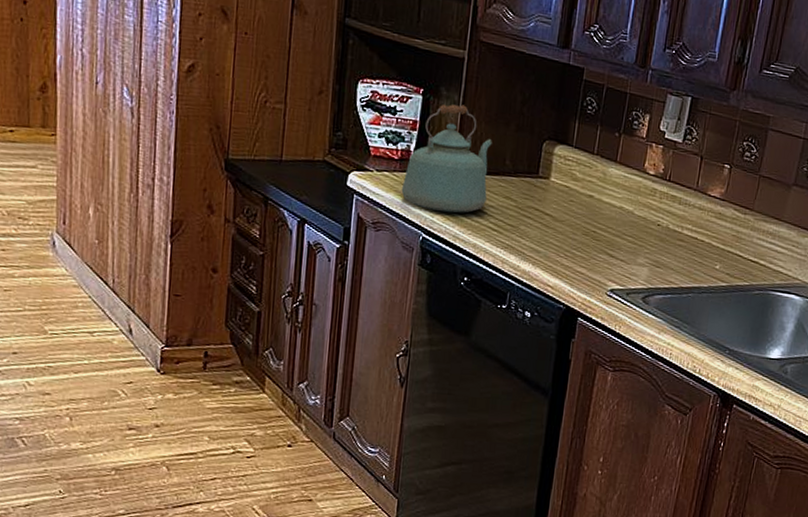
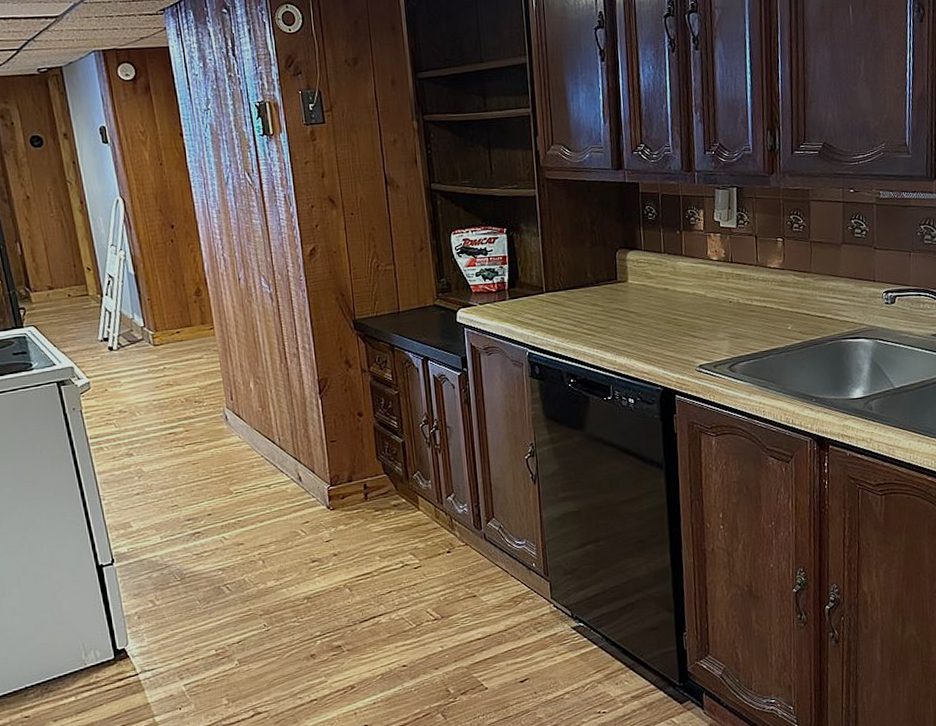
kettle: present [401,104,492,213] -> none [503,234,577,329]

